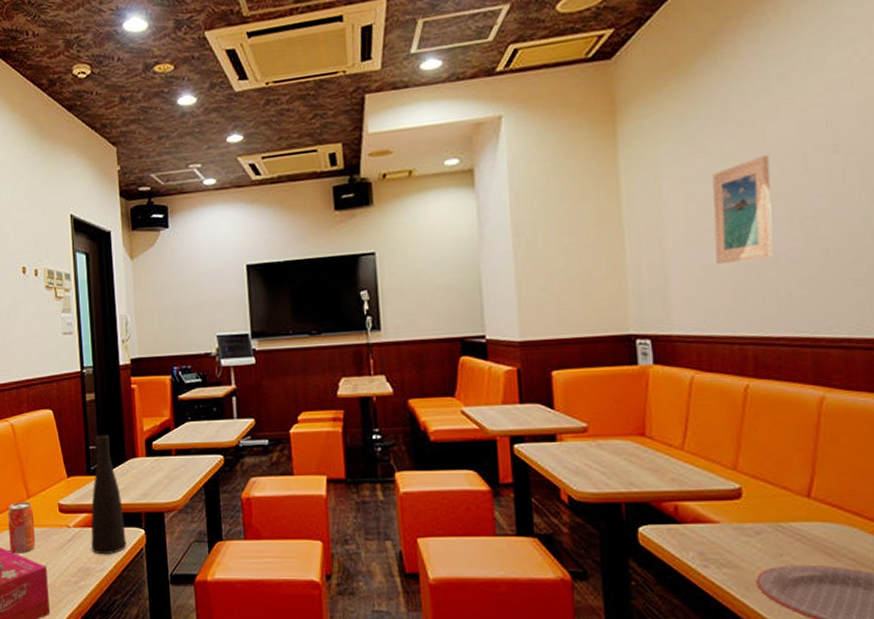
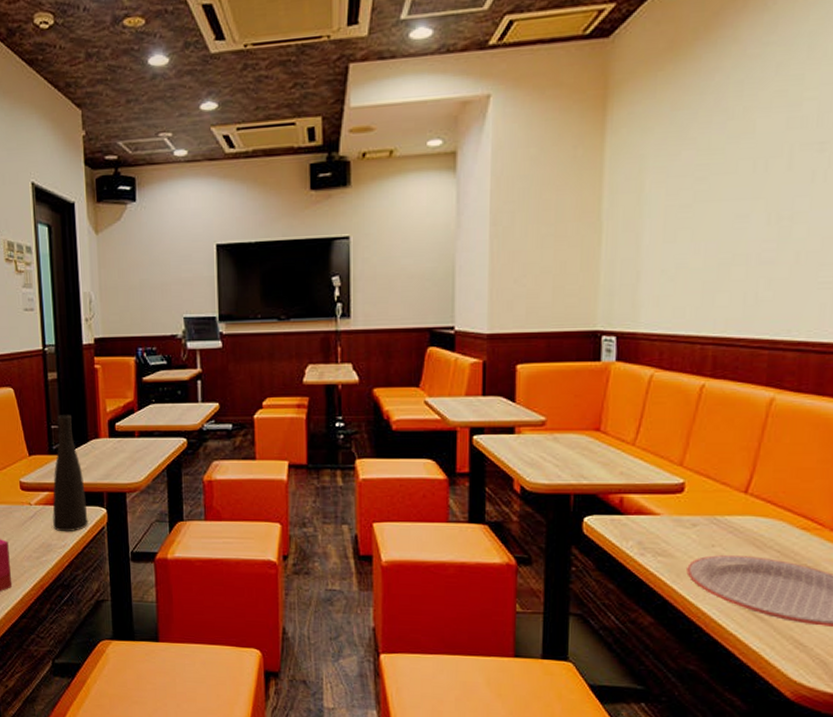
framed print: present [712,154,773,264] -> none [689,150,756,262]

